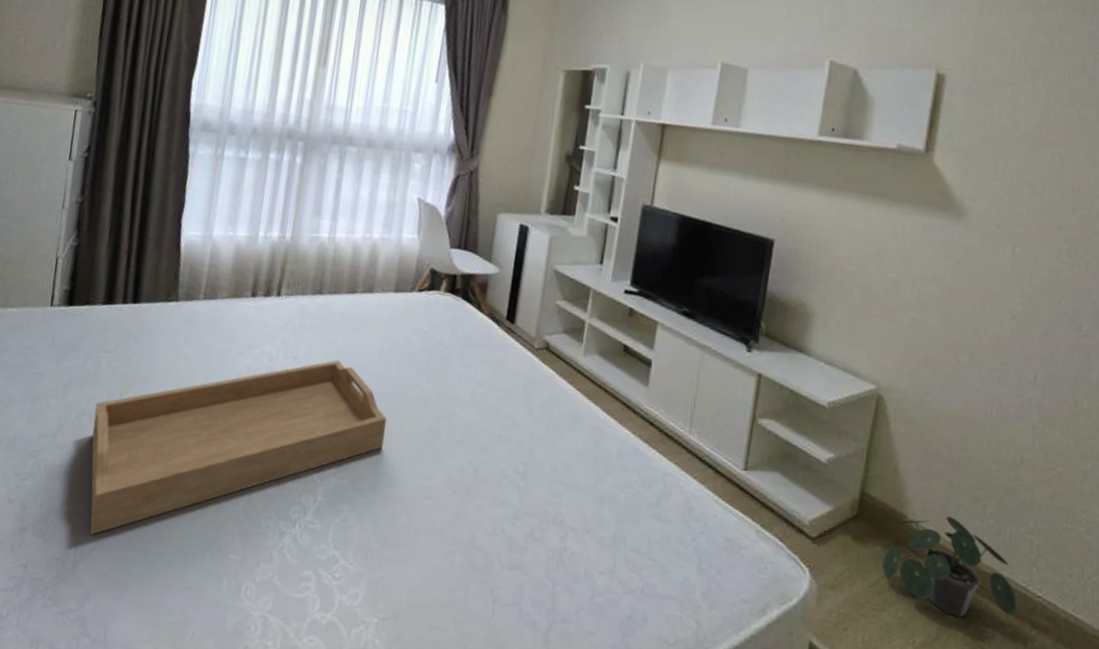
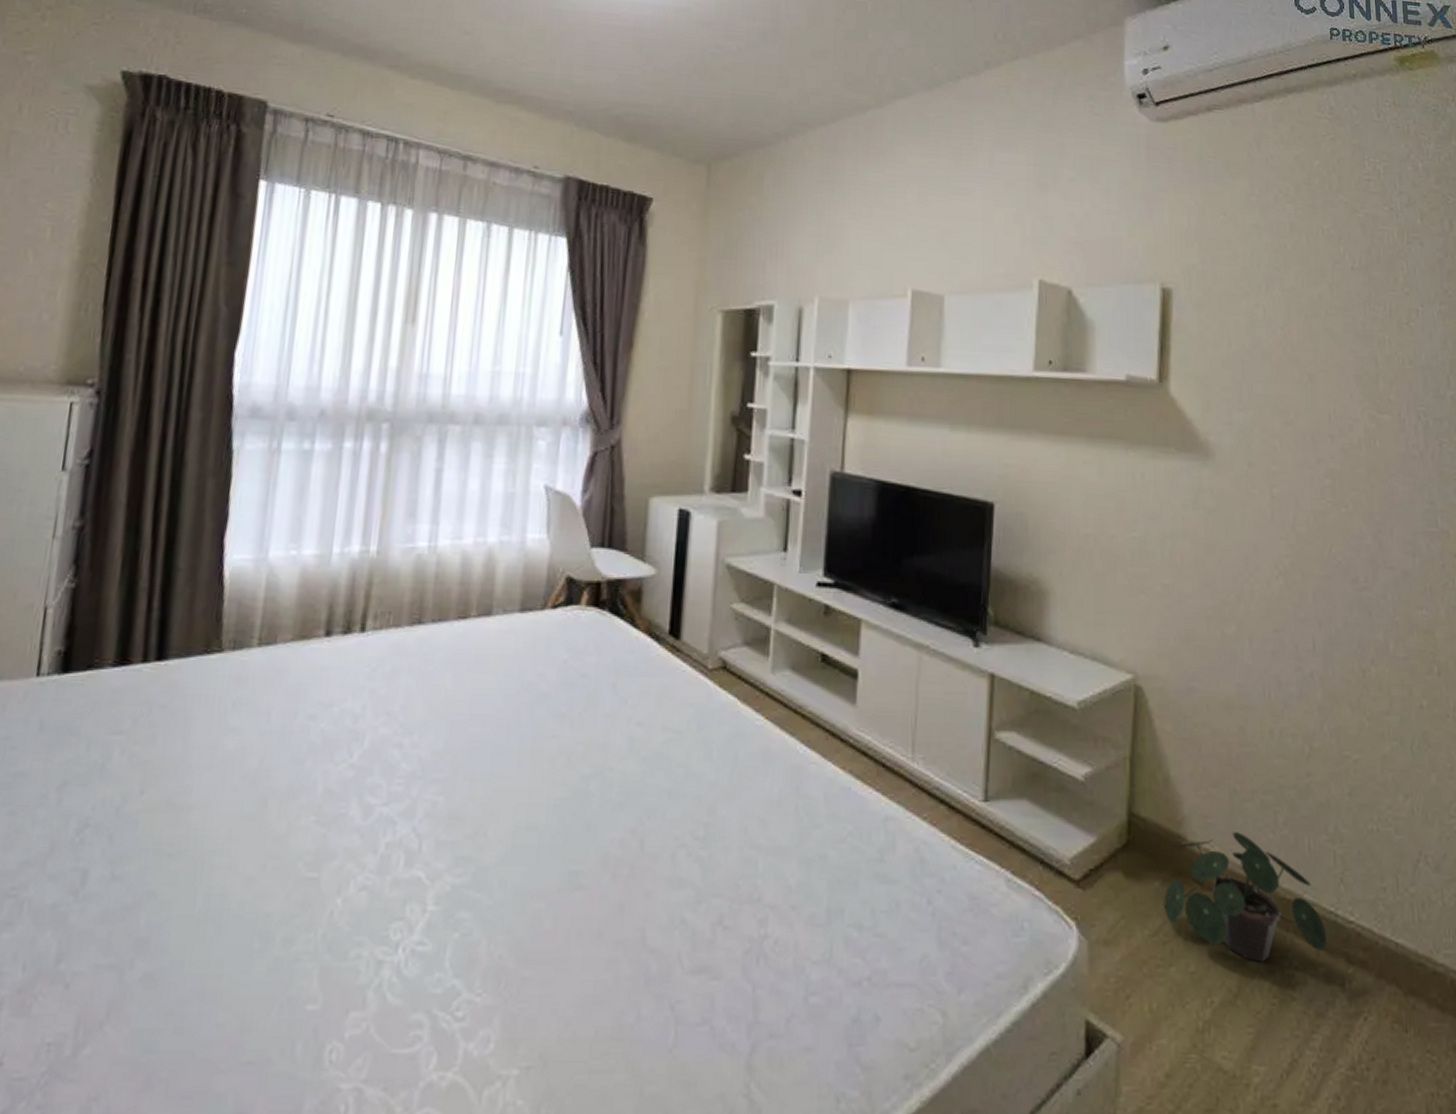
serving tray: present [90,360,387,535] -> none [98,711,519,1001]

